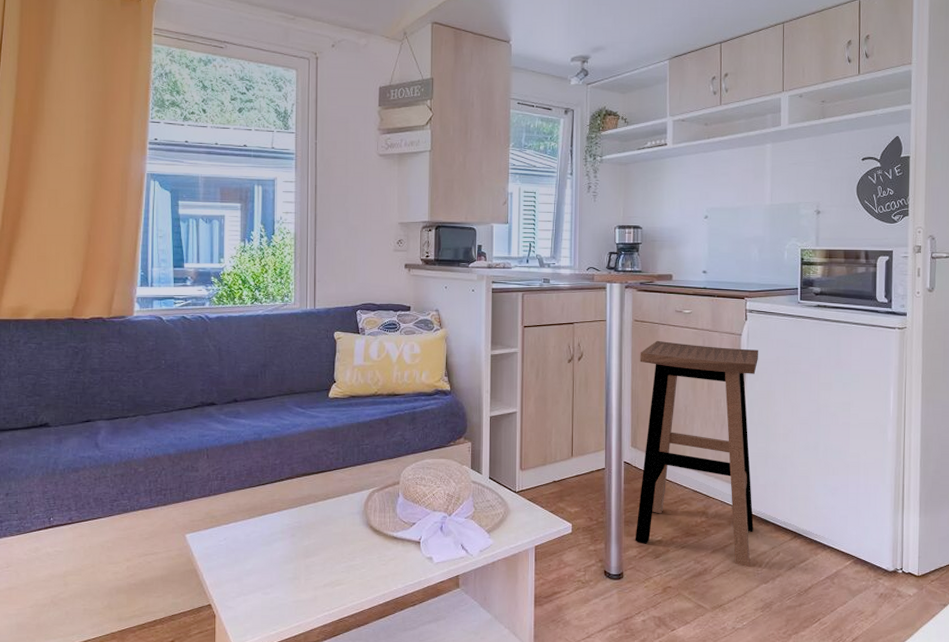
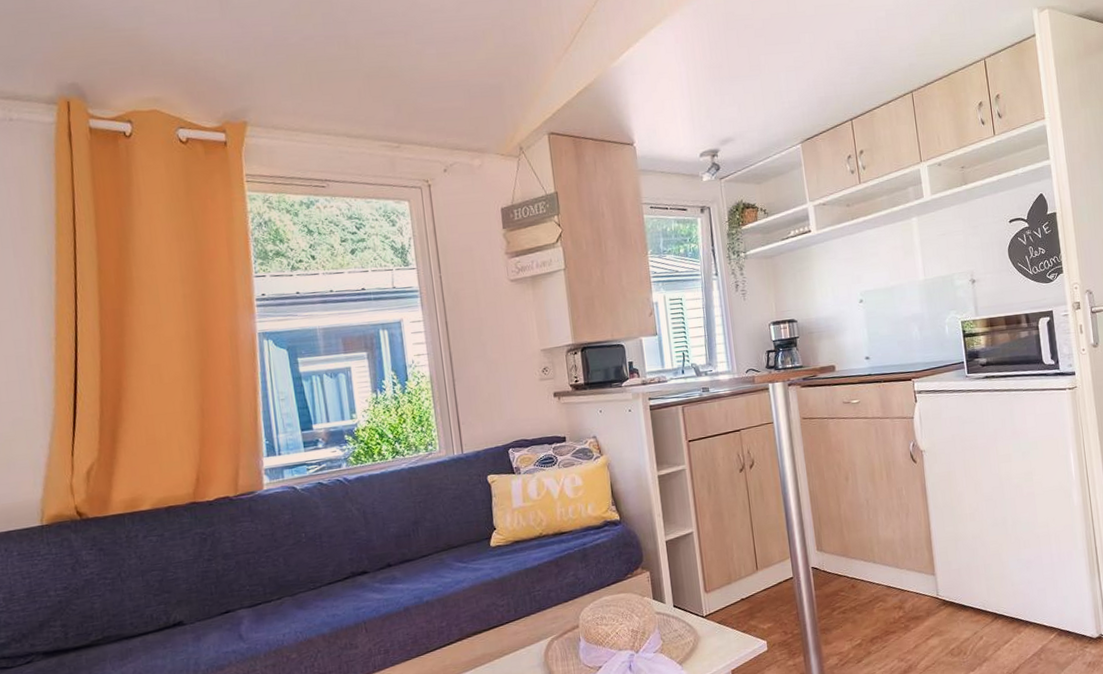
bar stool: present [635,340,758,567] -> none [813,431,954,657]

